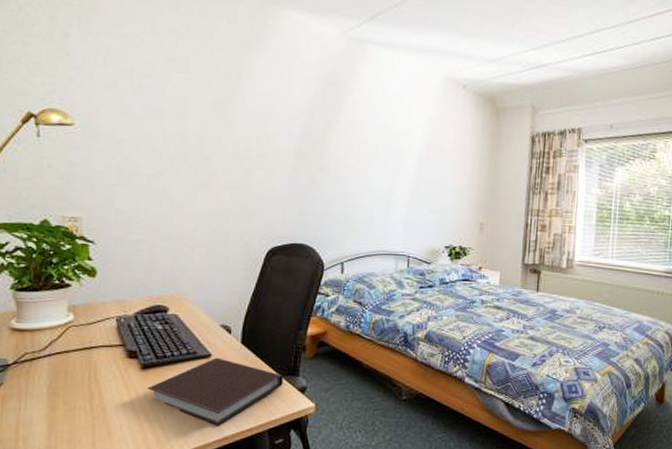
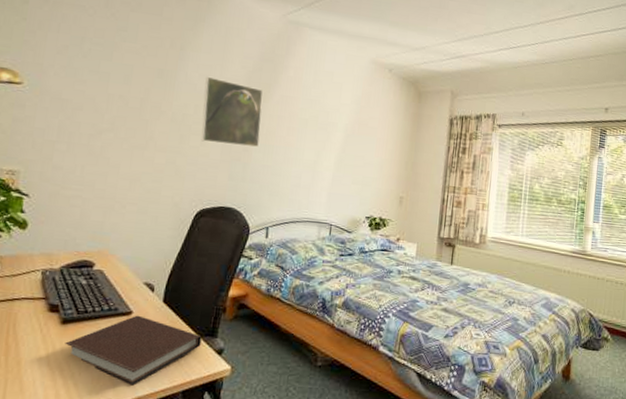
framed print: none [265,105,328,180] -> present [201,76,263,148]

